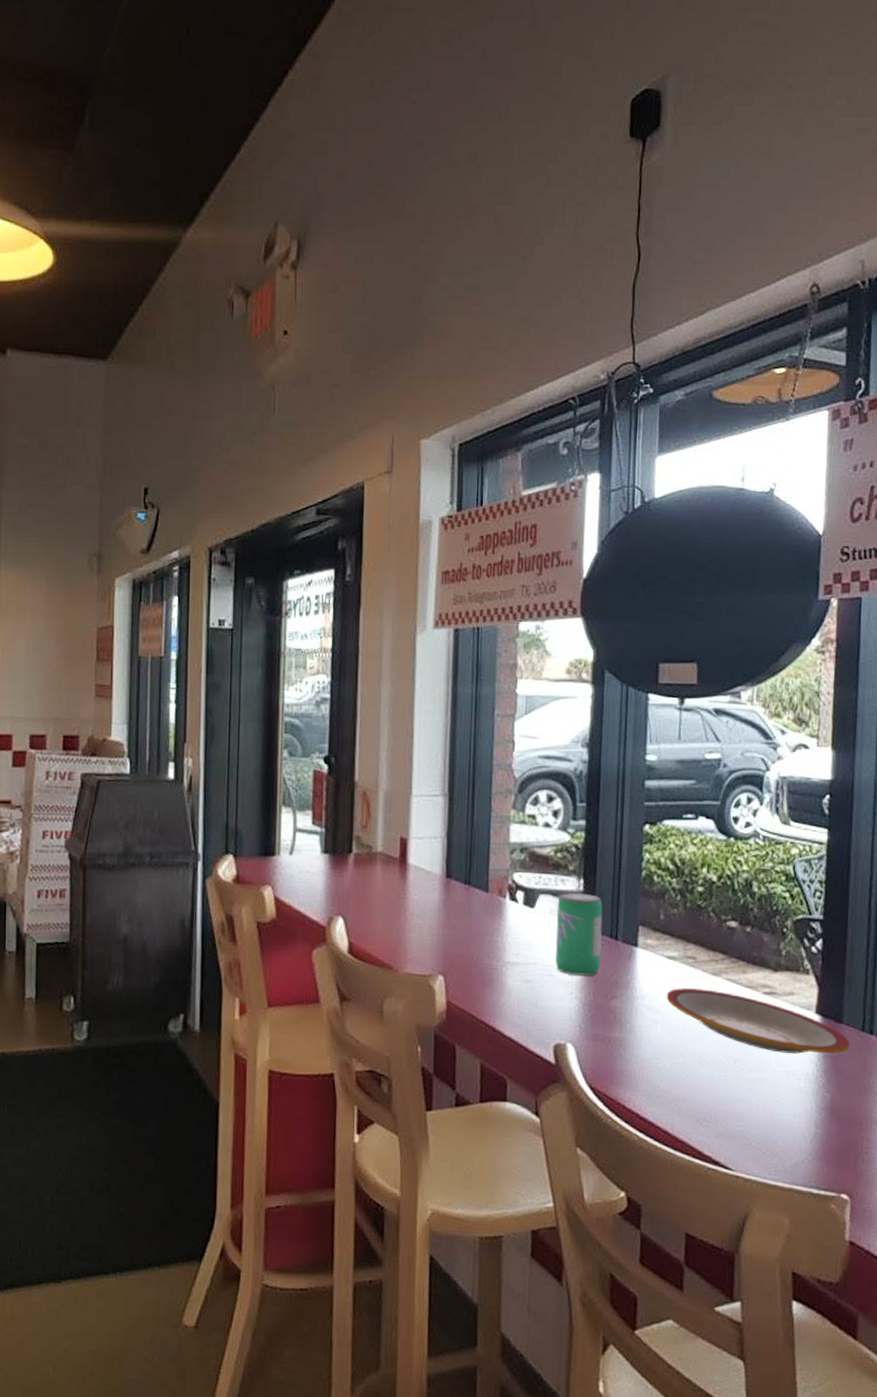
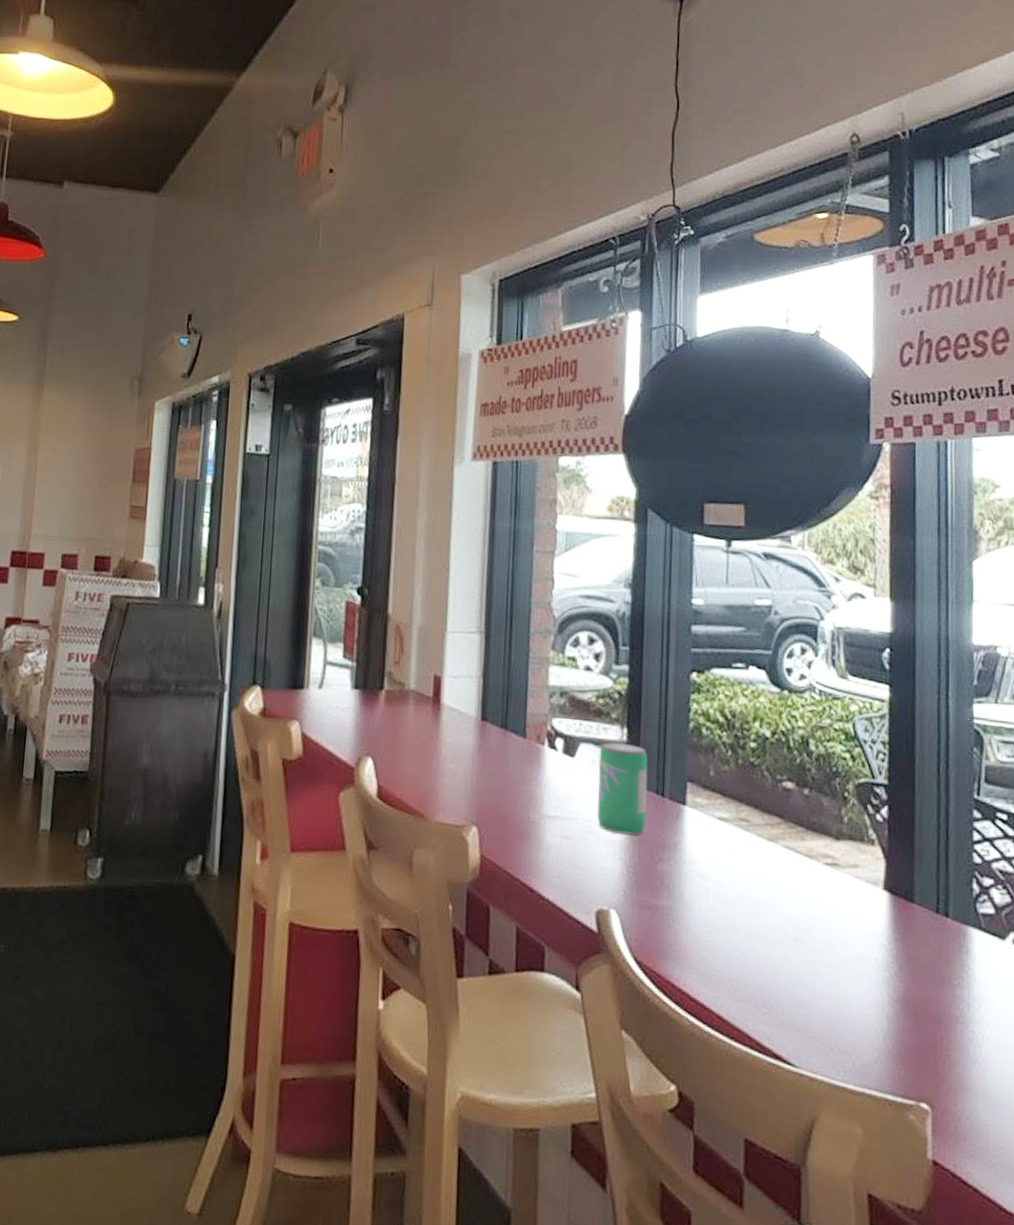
plate: present [666,988,850,1054] -> none [718,853,923,937]

